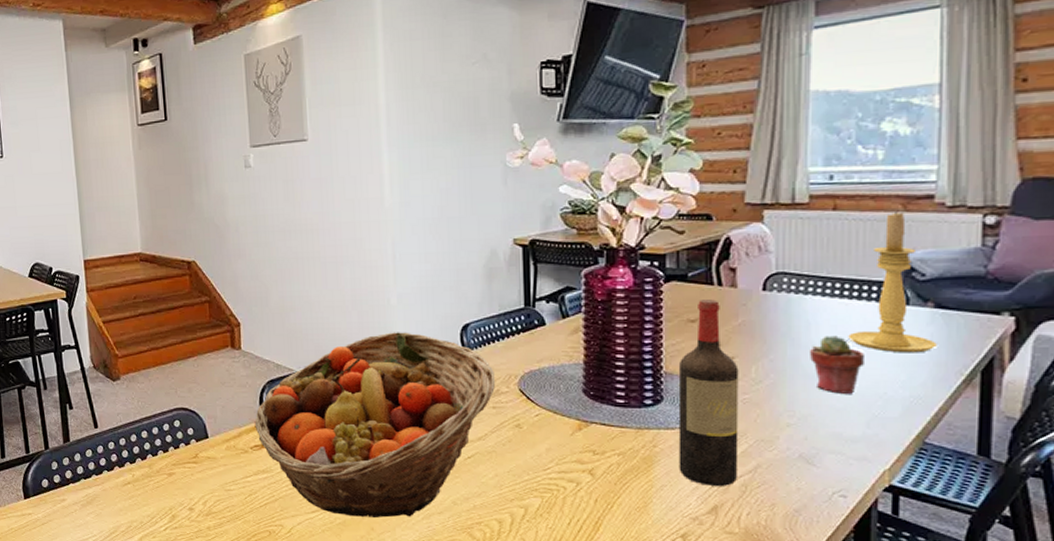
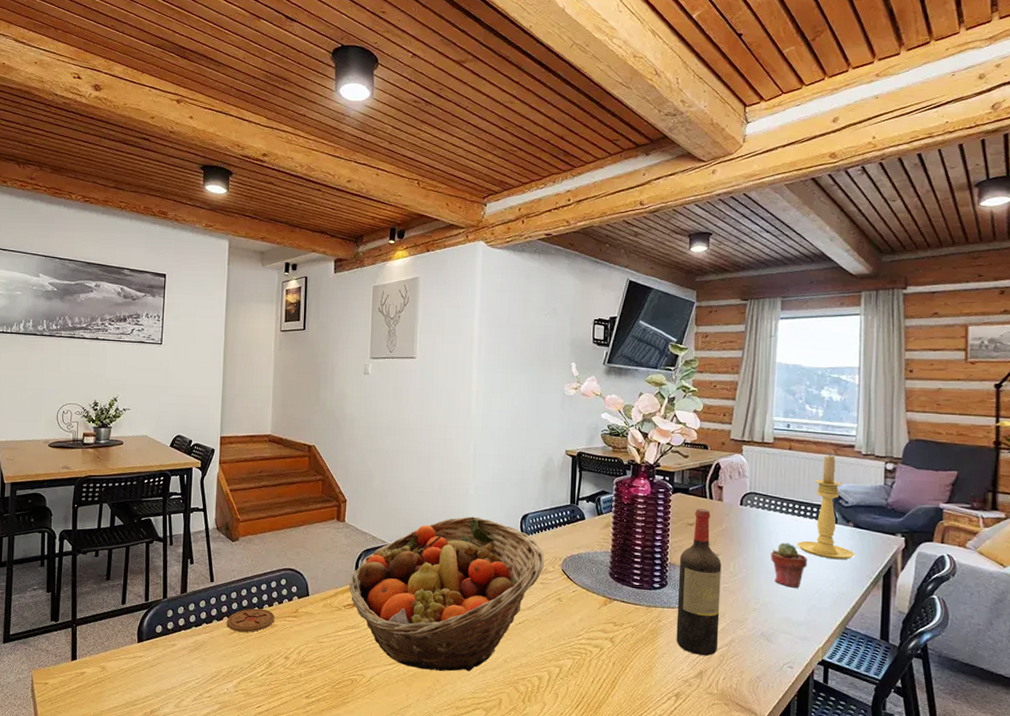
coaster: none [118,455,172,483] -> present [226,608,275,632]

